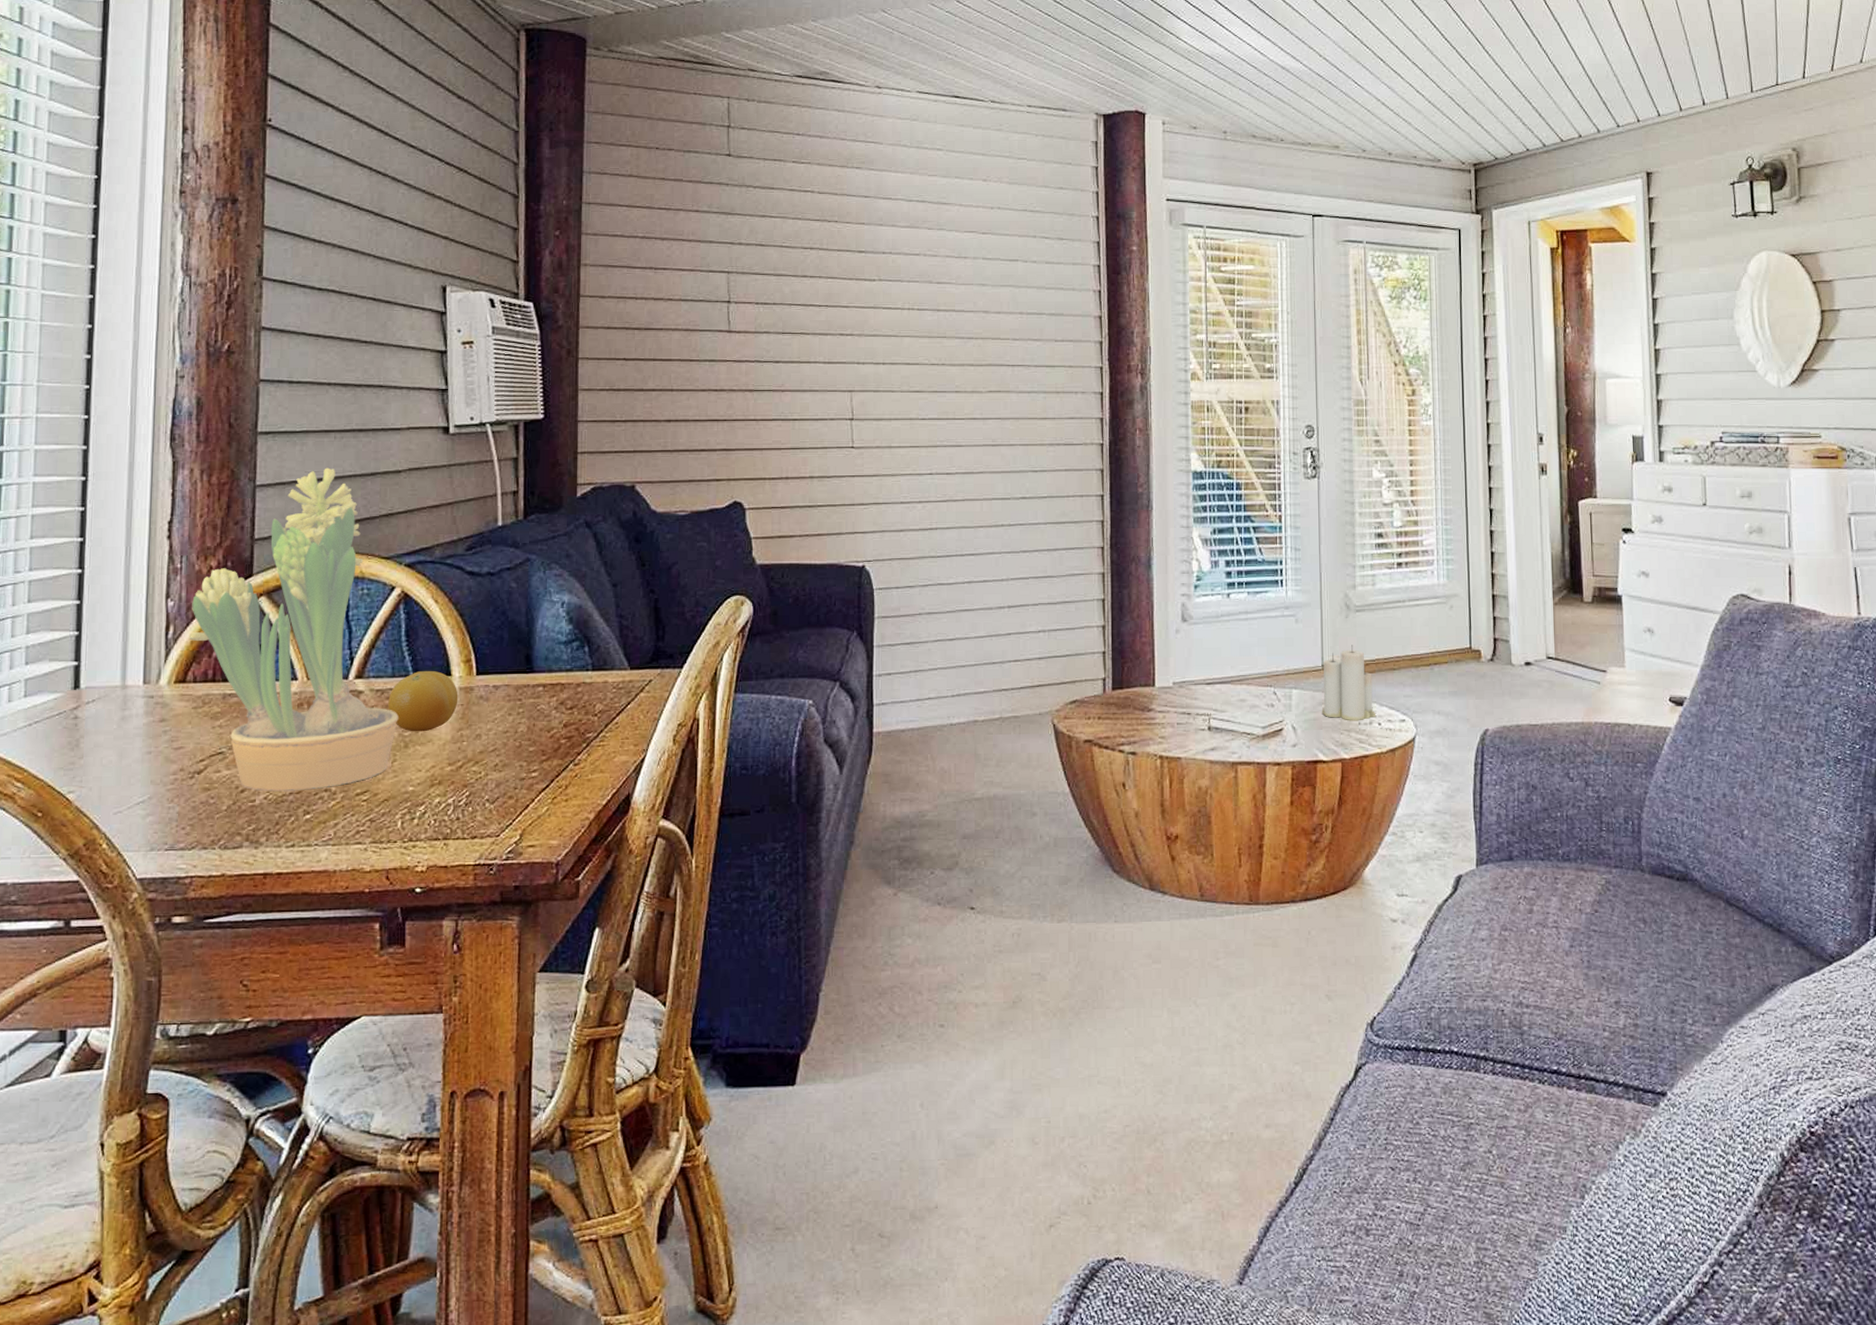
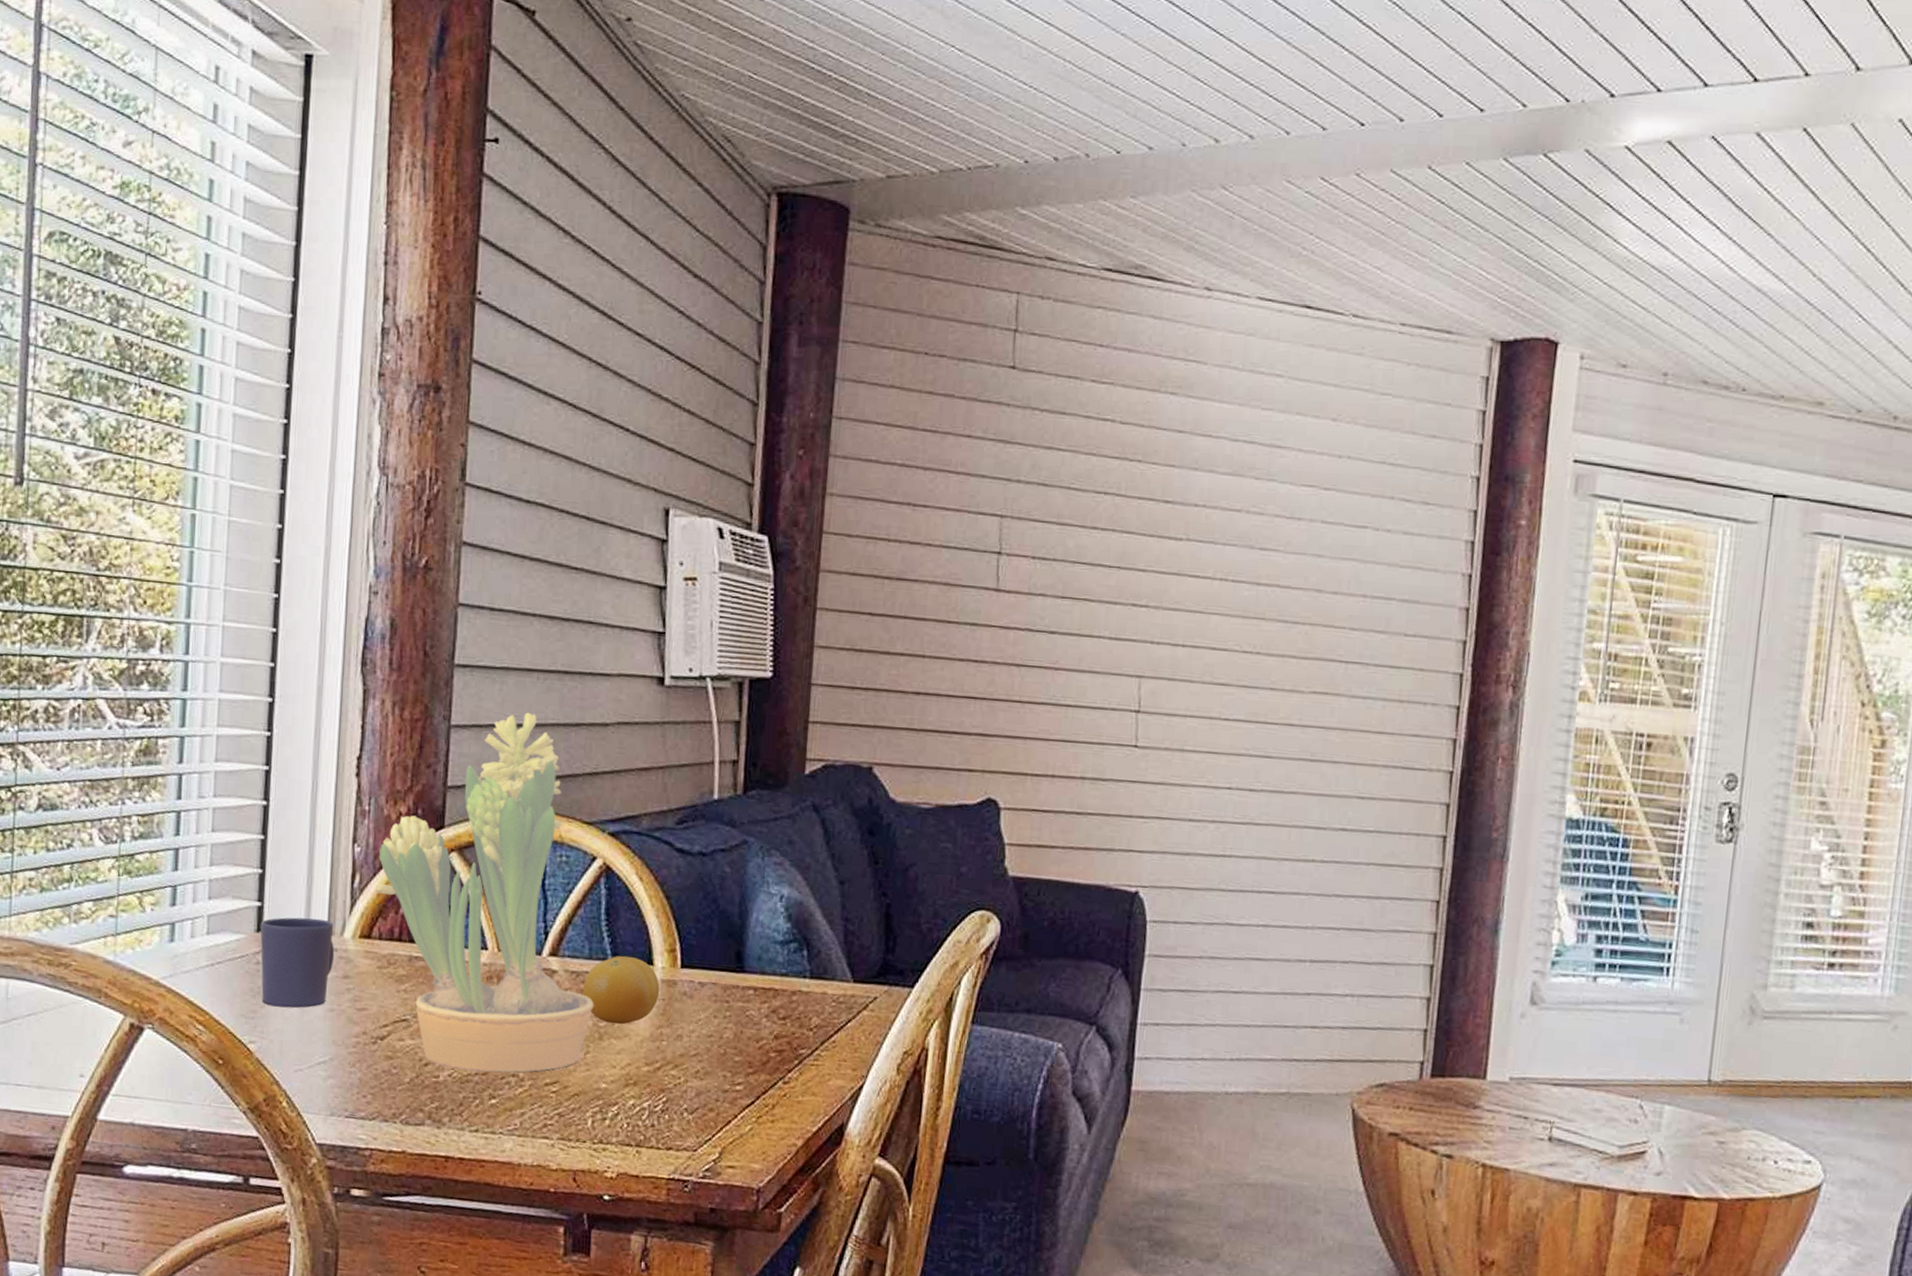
mug: none [77,670,151,756] -> present [260,917,335,1009]
candle: present [1321,645,1377,721] -> none [1699,1059,1774,1155]

